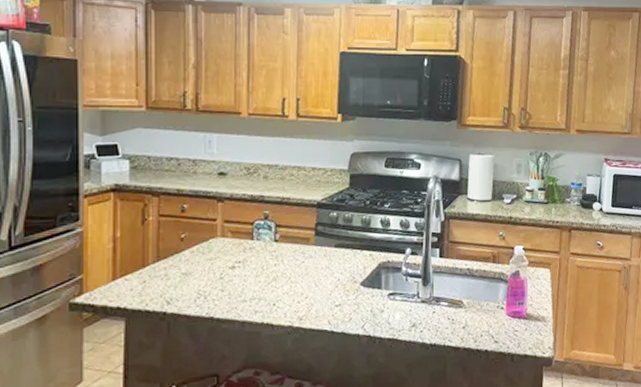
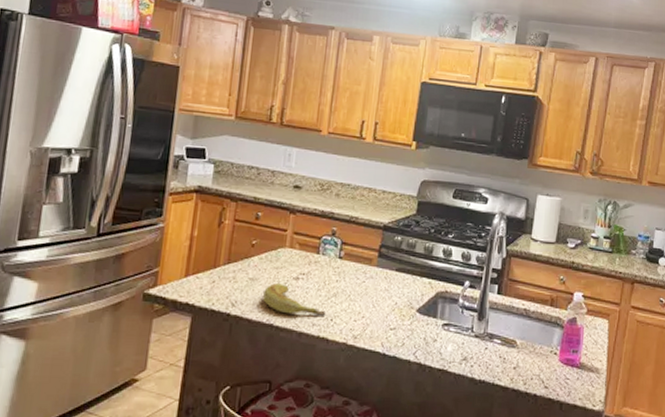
banana: none [200,275,268,305] -> present [263,283,326,316]

